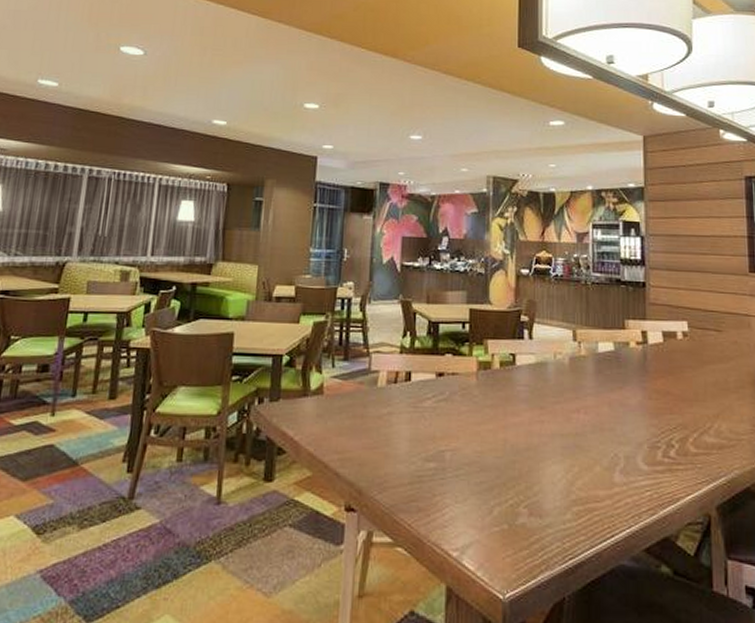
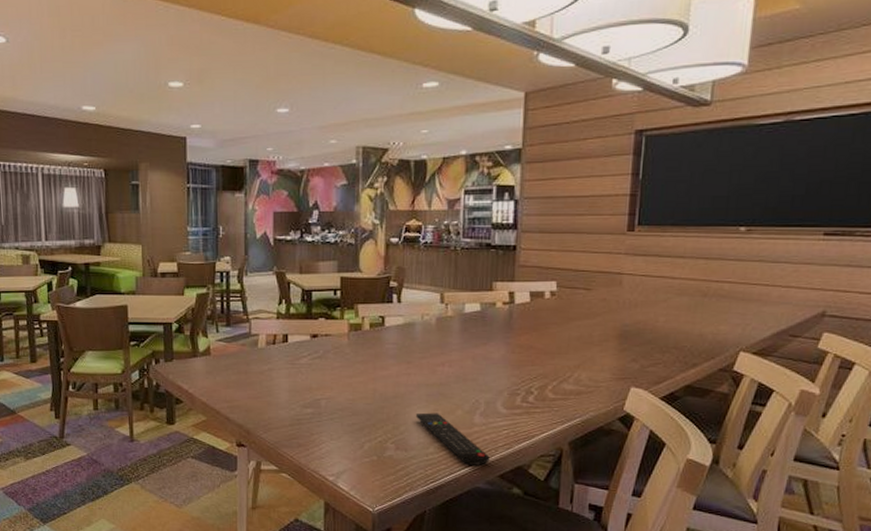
remote control: none [550,469,633,536] -> present [415,412,490,466]

